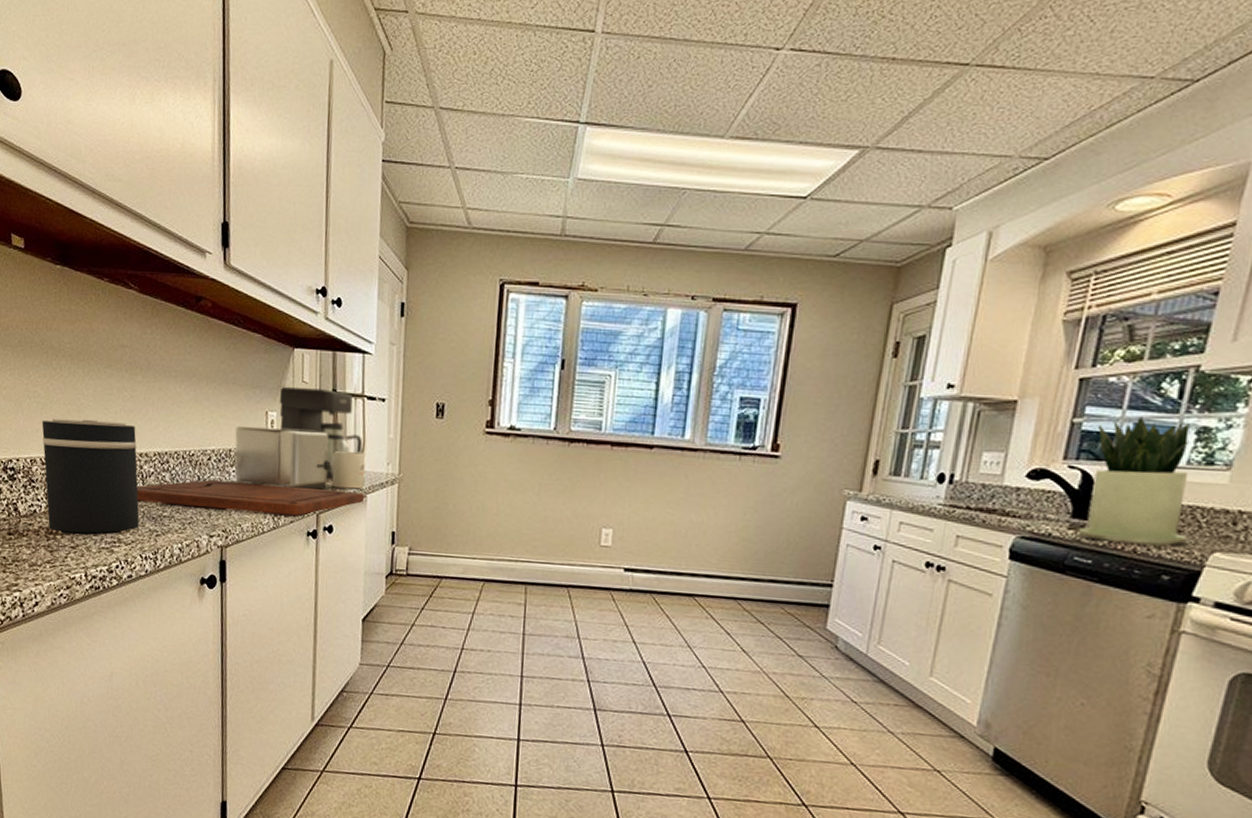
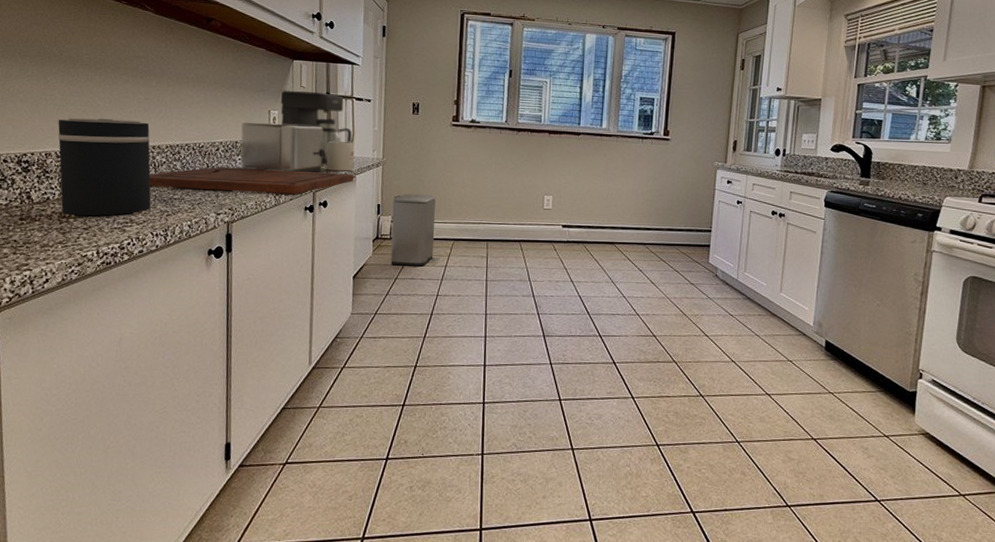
pedal bin: none [406,519,467,613] -> present [390,194,441,268]
planter: present [1077,416,1190,546] -> none [865,109,931,193]

